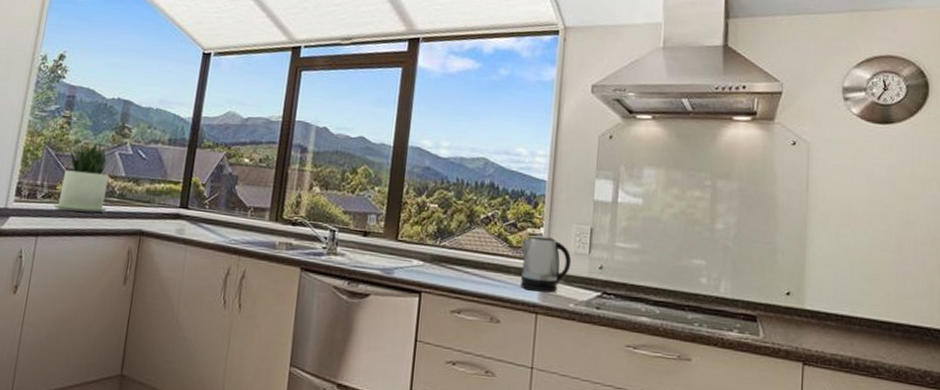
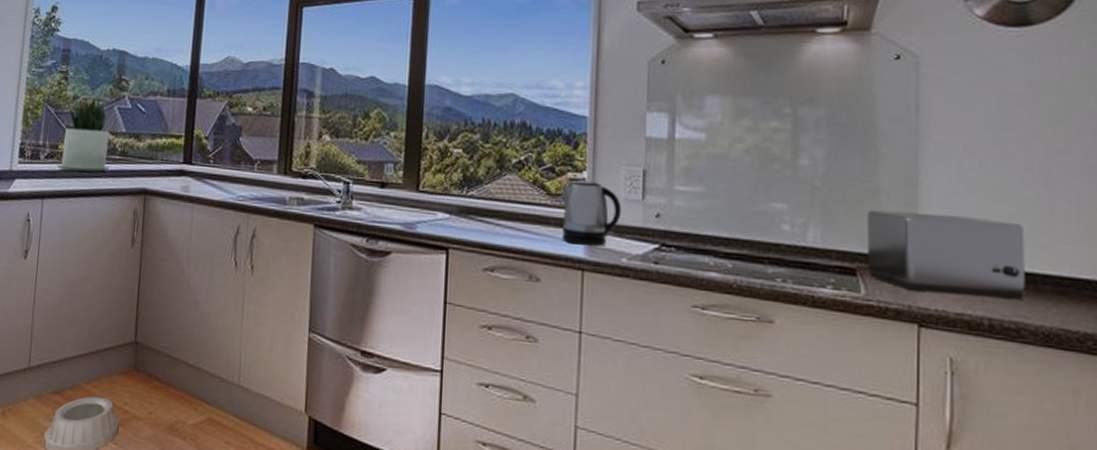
toaster: none [765,267,884,343] -> present [867,209,1025,300]

